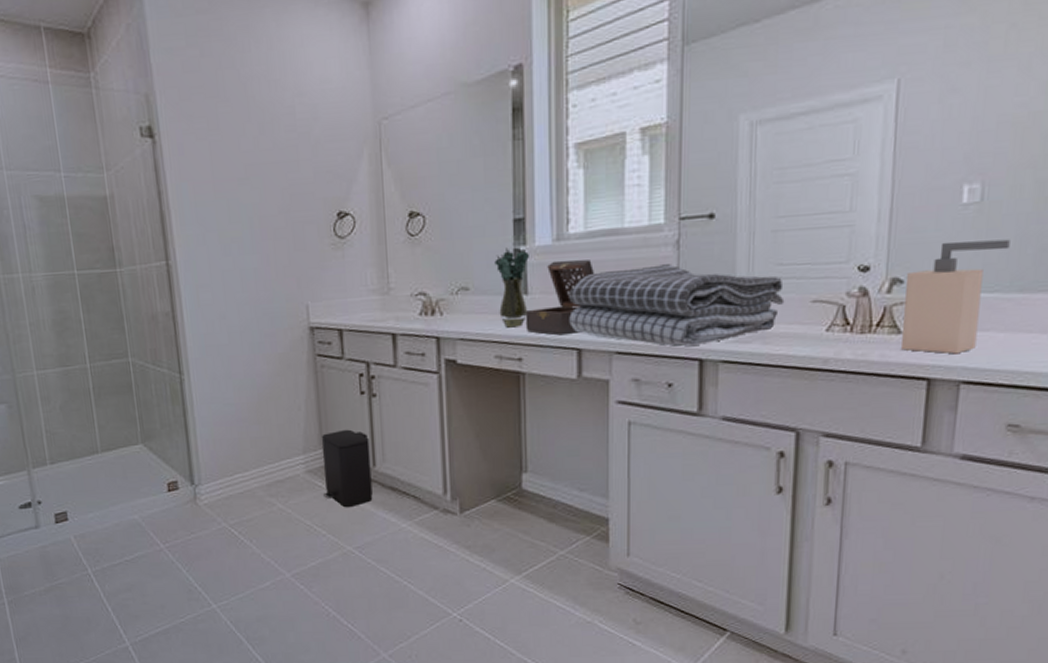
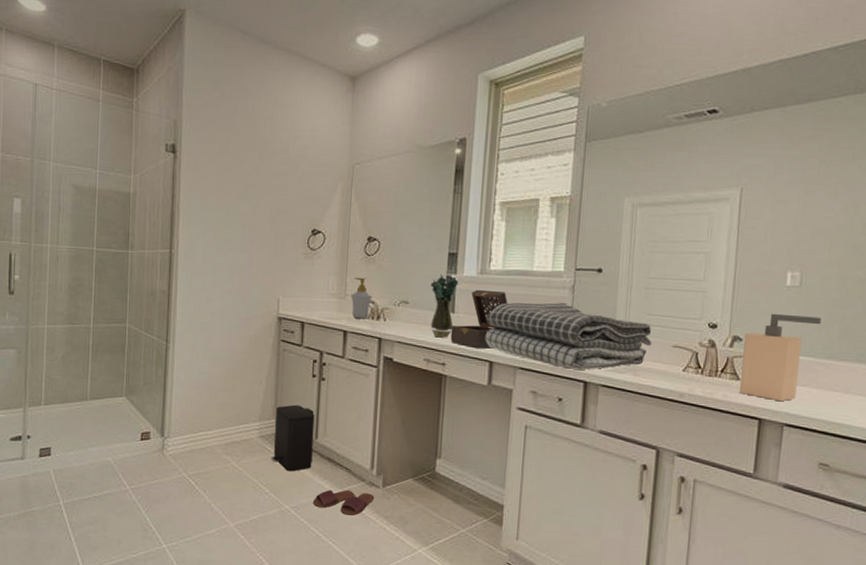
slippers: none [380,520,452,550] -> present [313,489,375,516]
soap bottle: none [396,264,423,317] -> present [351,277,372,319]

